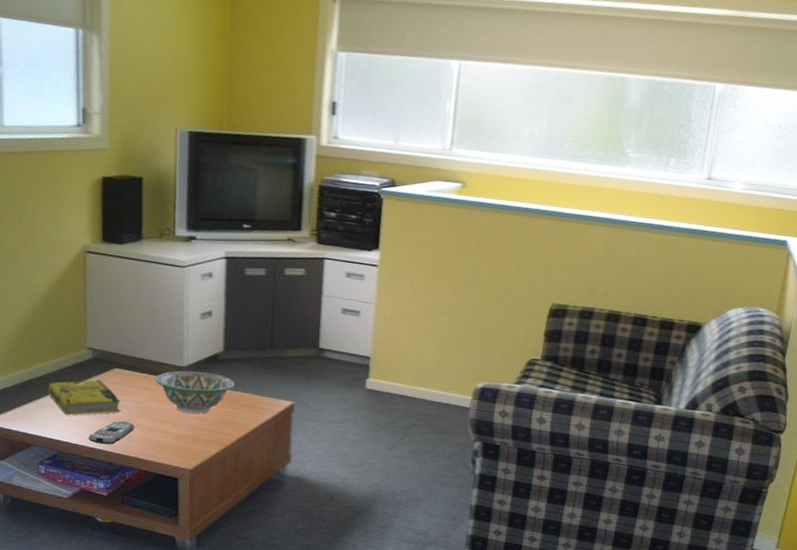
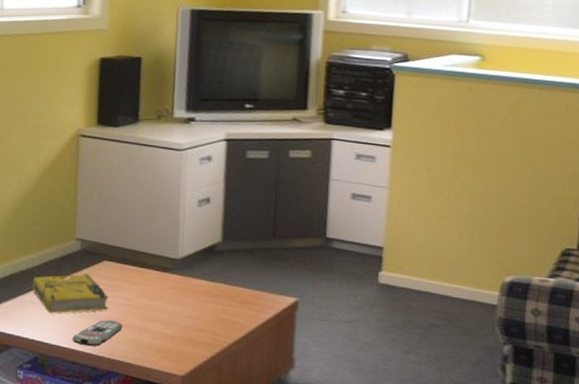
decorative bowl: present [155,370,235,414] -> none [147,263,233,312]

